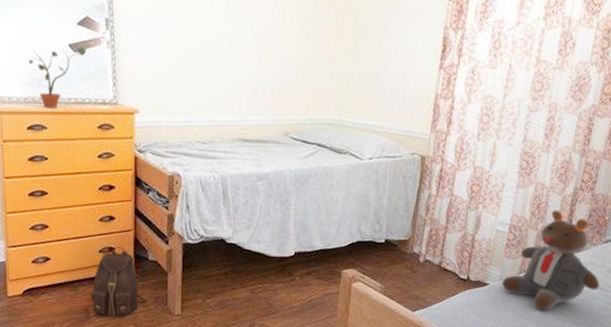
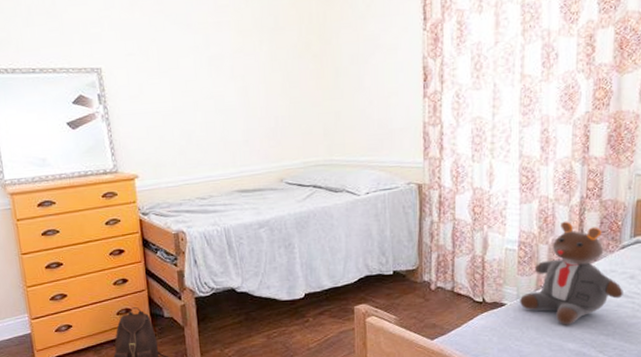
potted plant: present [28,47,87,109] -> none [32,124,84,185]

